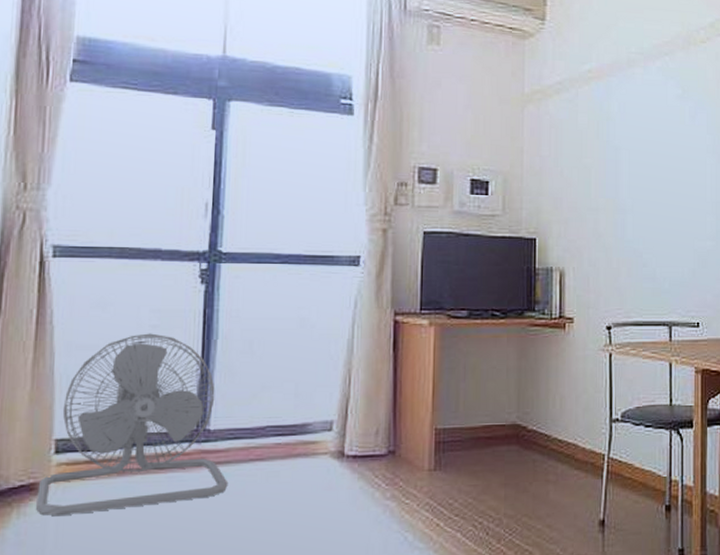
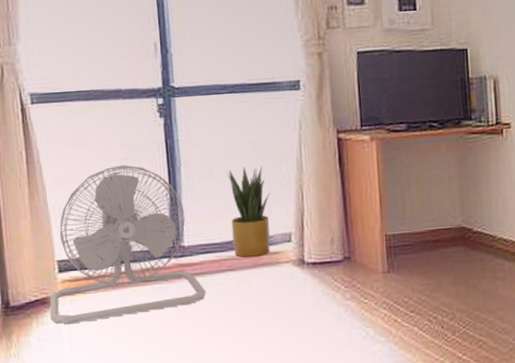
planter: none [266,344,314,446] -> present [227,167,270,257]

